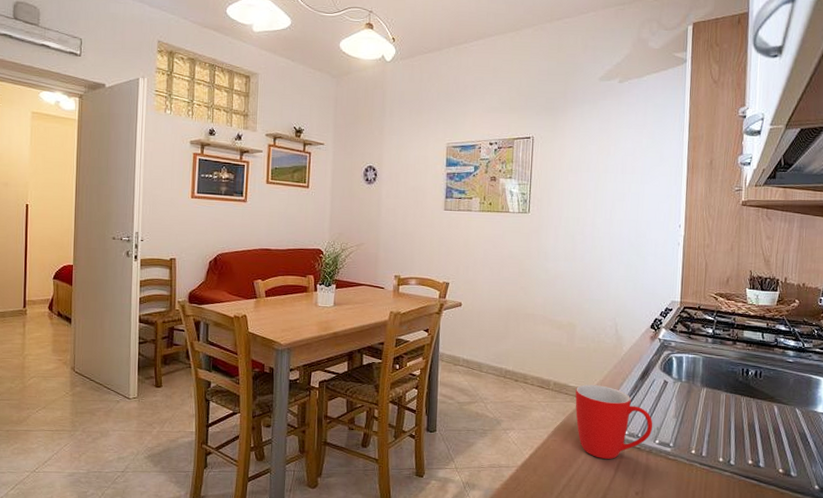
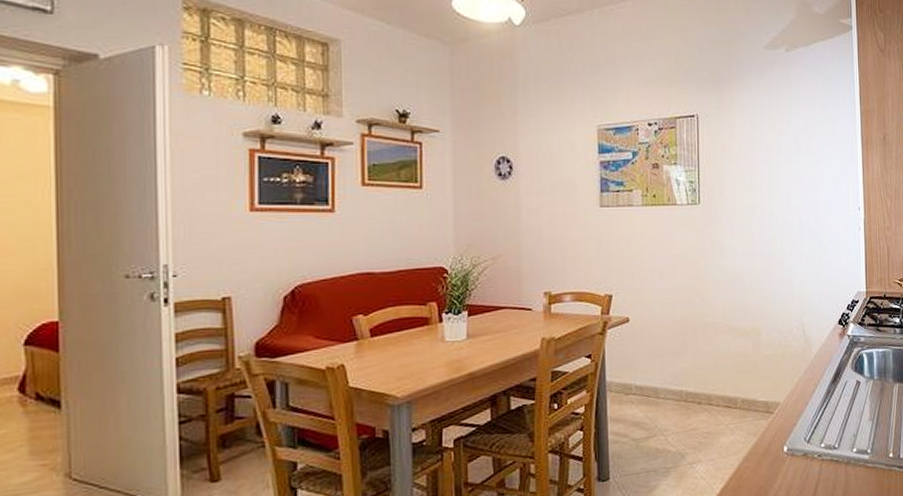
mug: present [575,384,653,460] -> none [766,395,849,480]

